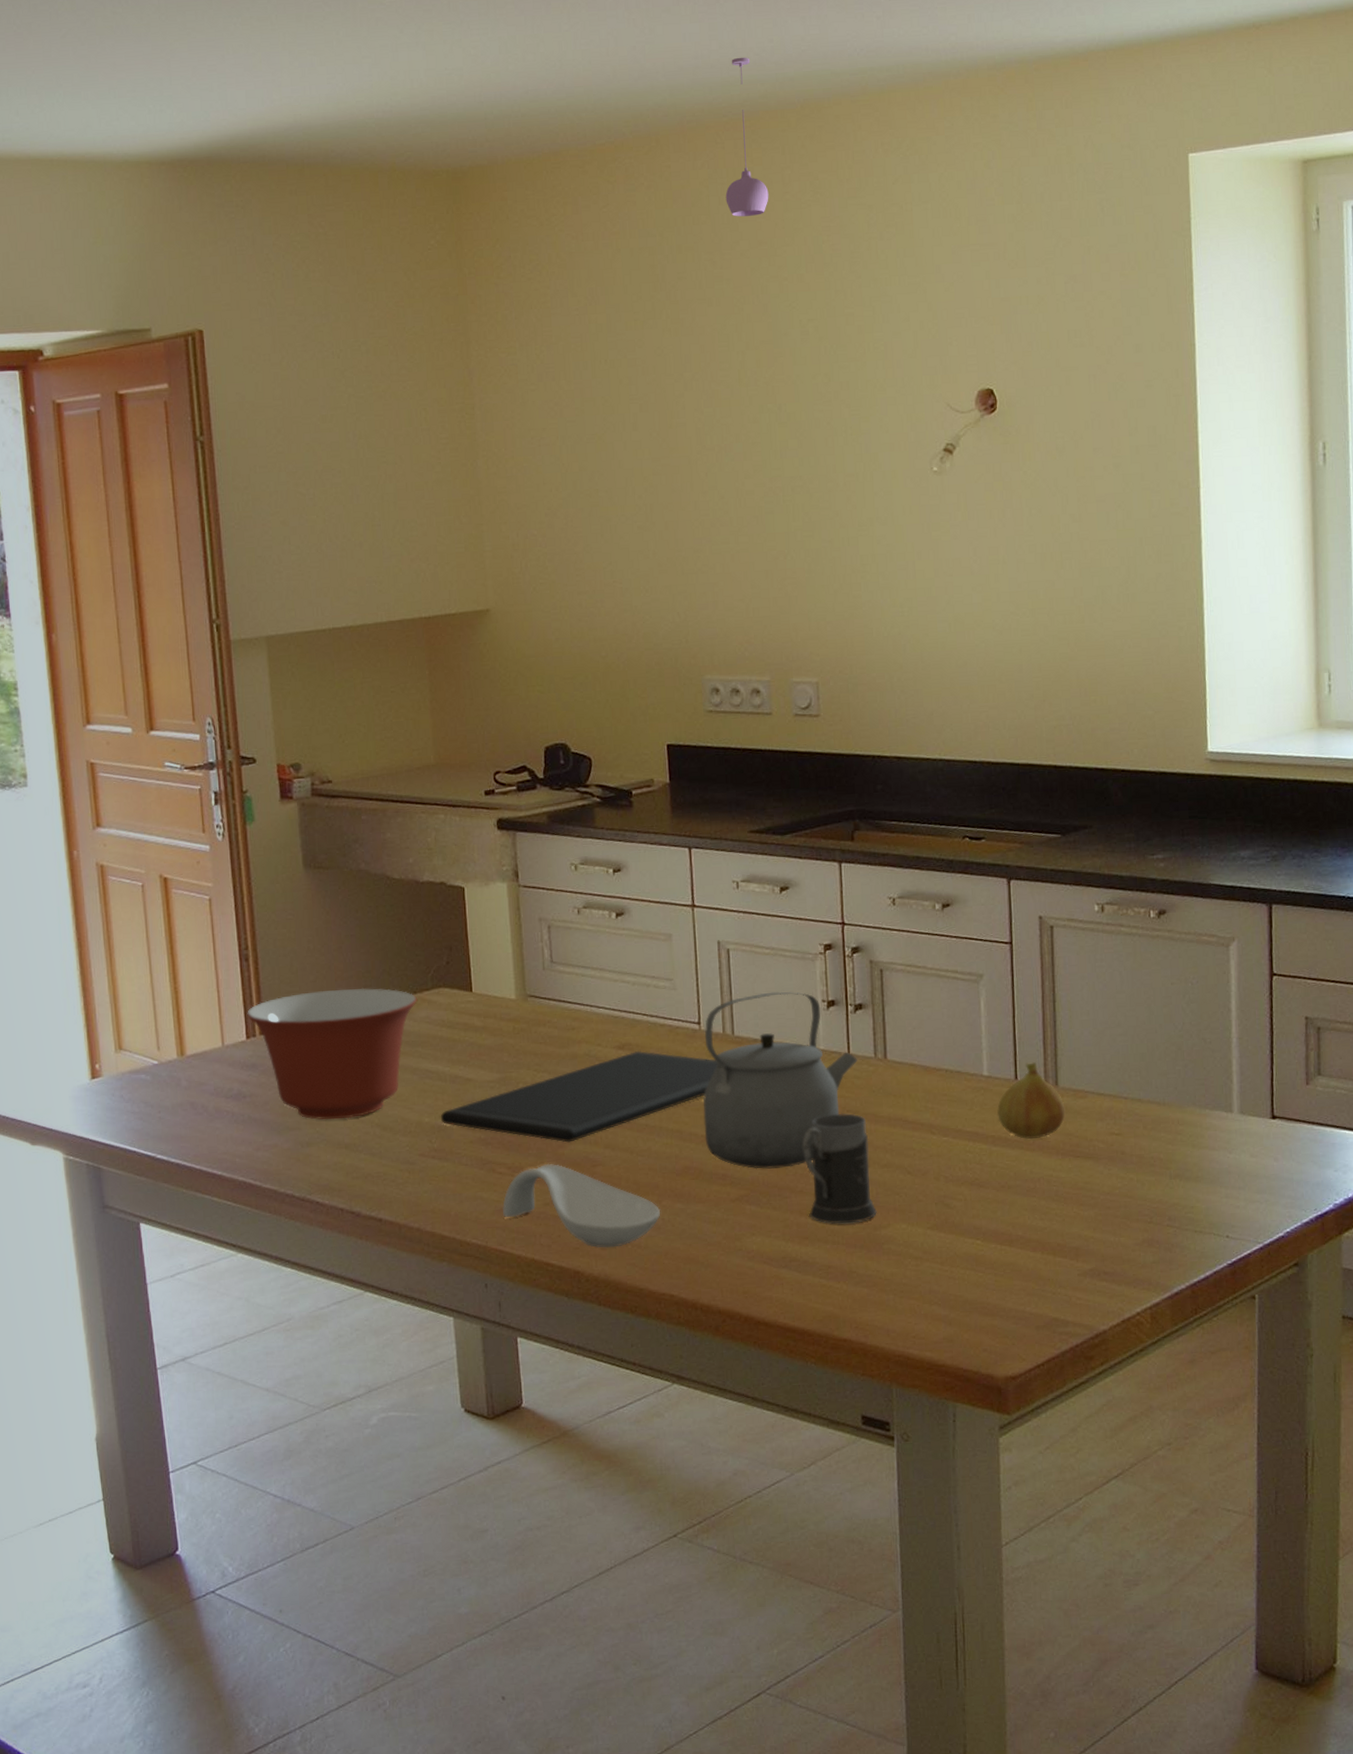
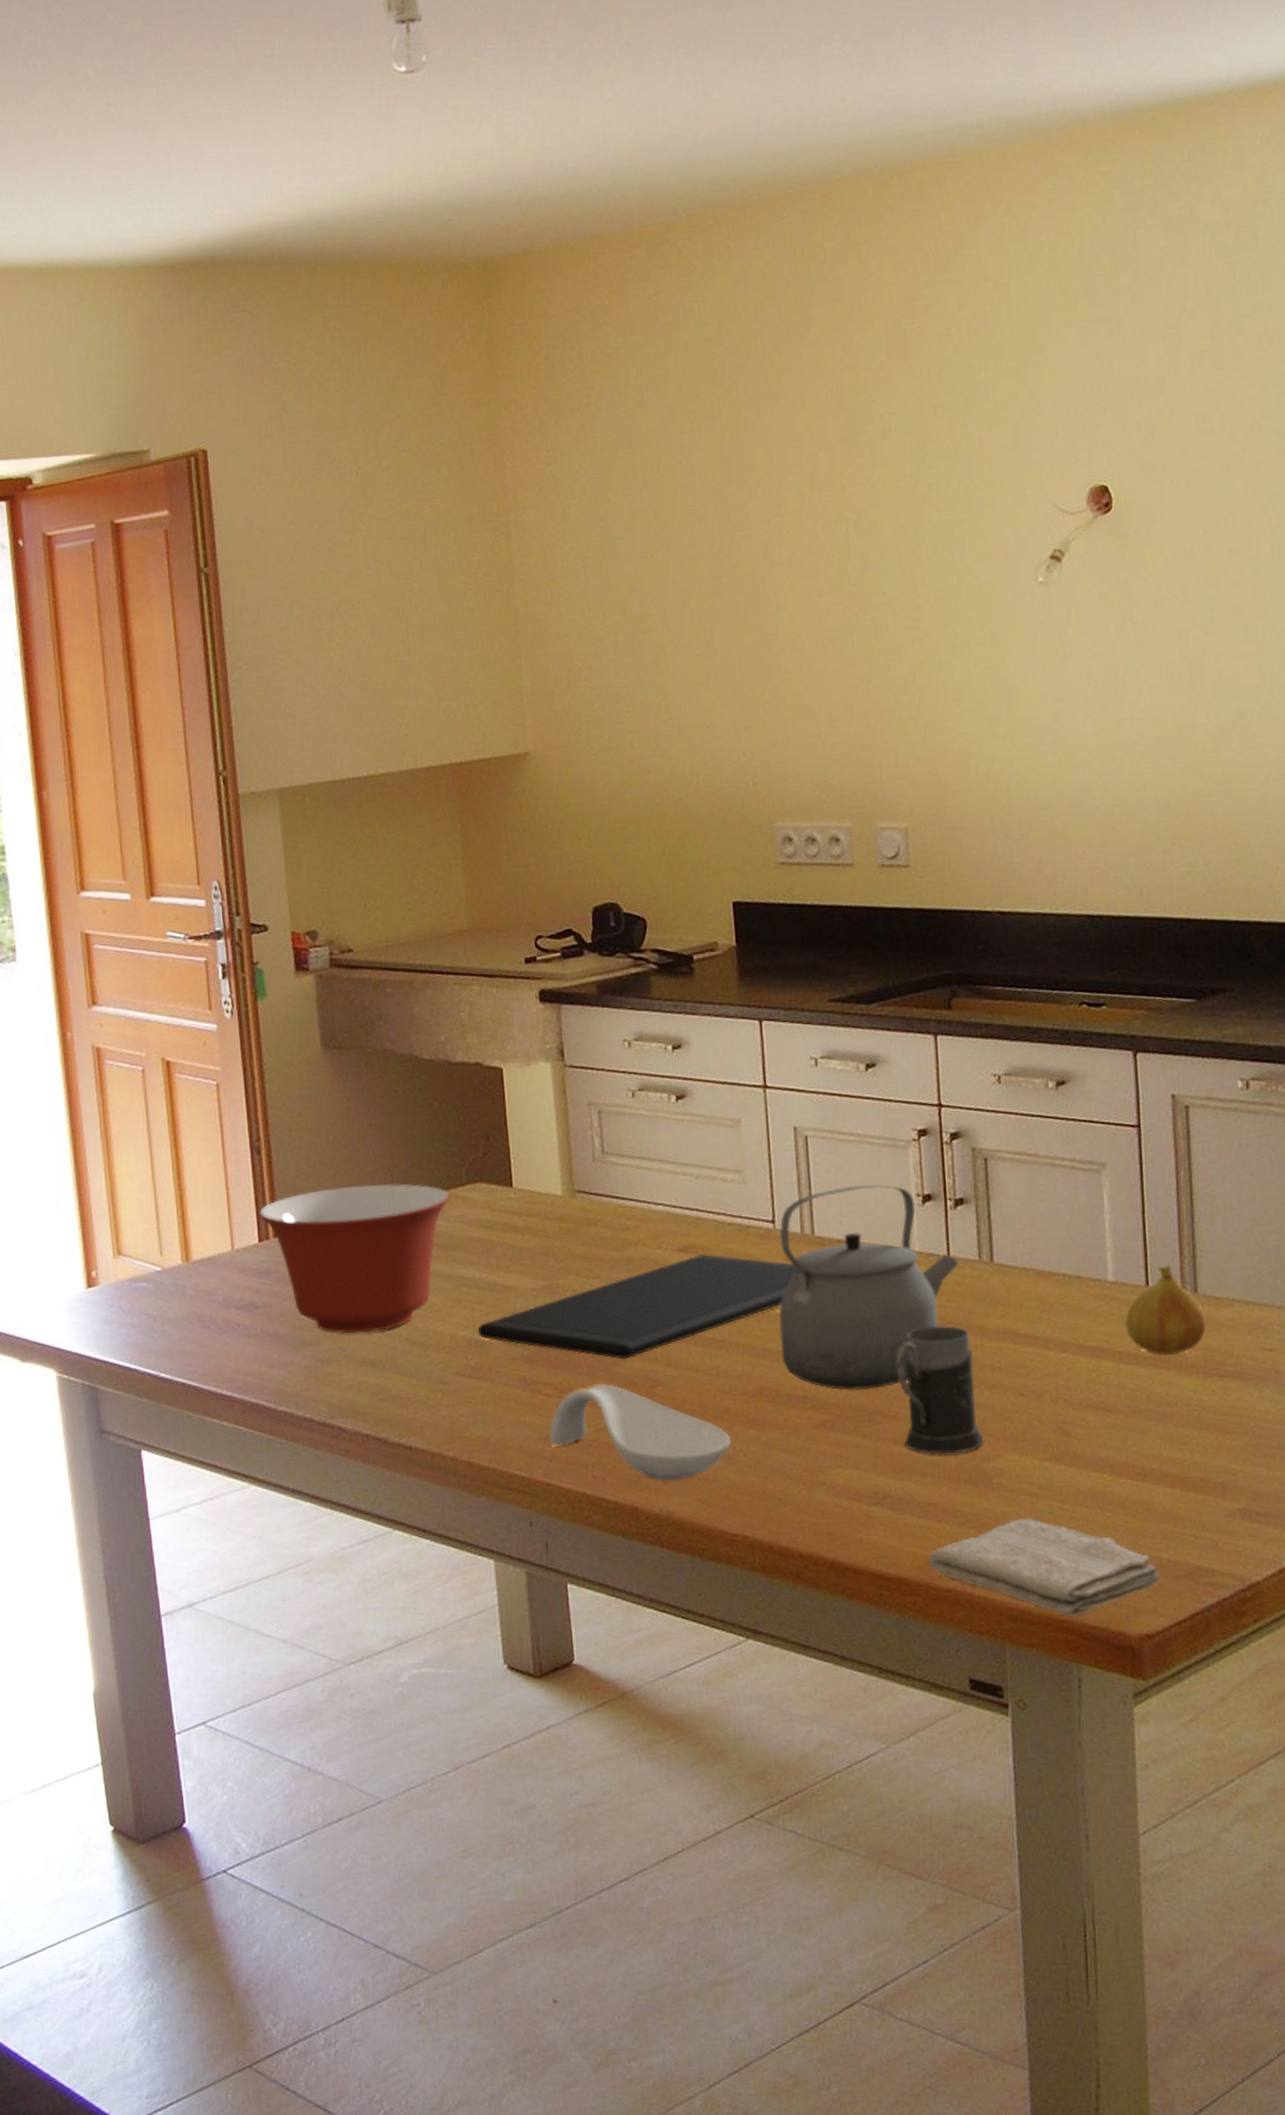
pendant light: present [725,57,769,217] -> none [793,119,843,300]
washcloth: none [828,1277,1024,1363] -> present [928,1517,1161,1618]

